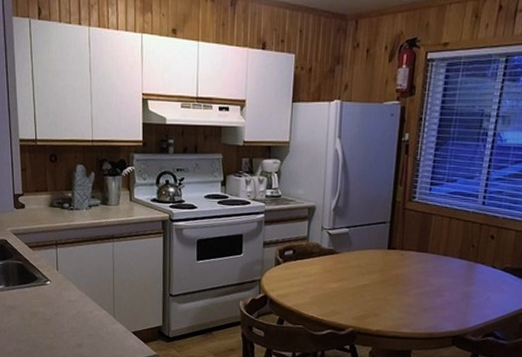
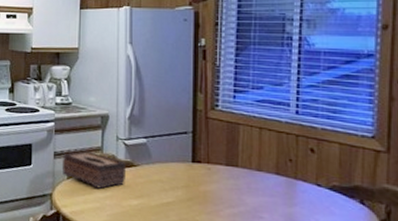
tissue box: none [270,240,329,274] -> present [61,151,126,189]

